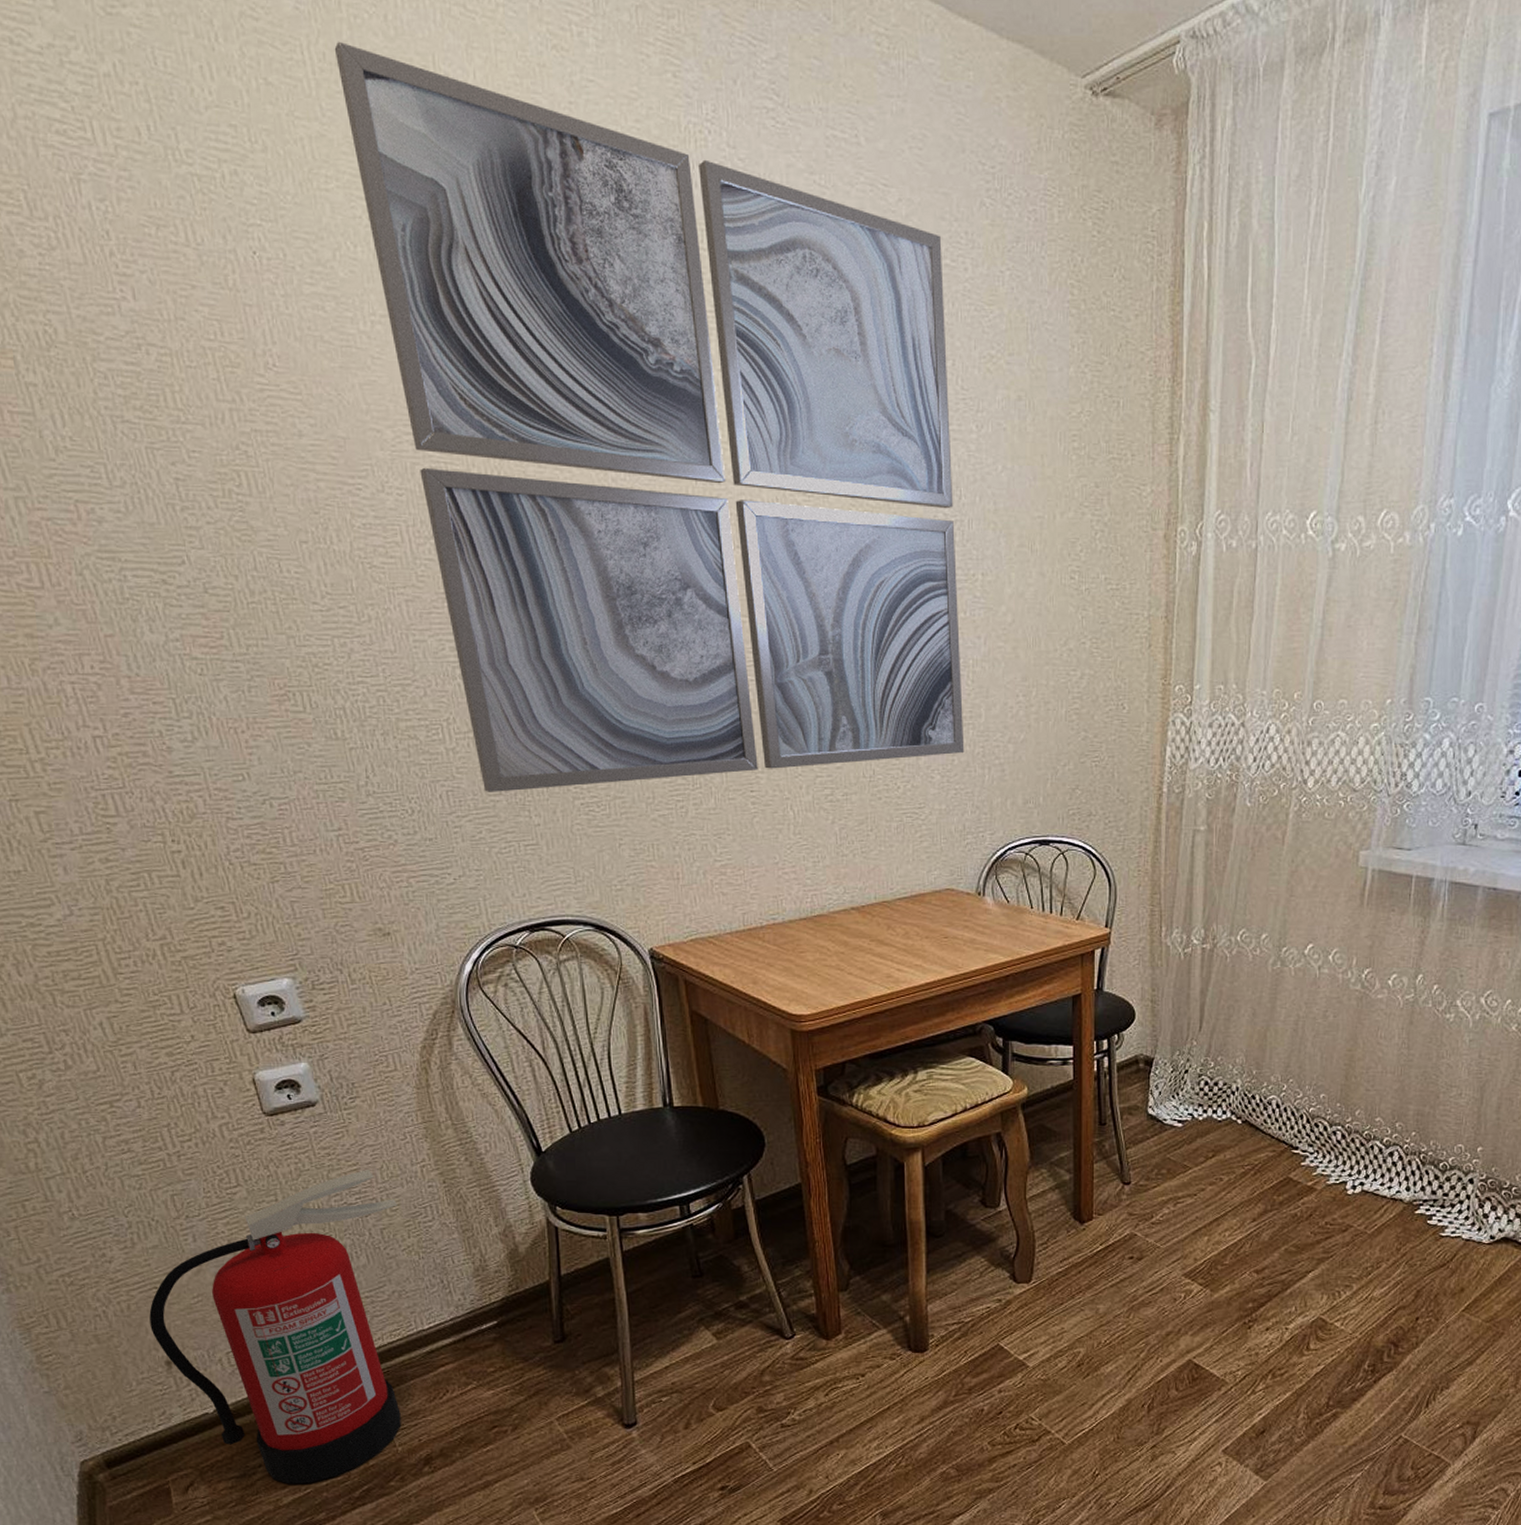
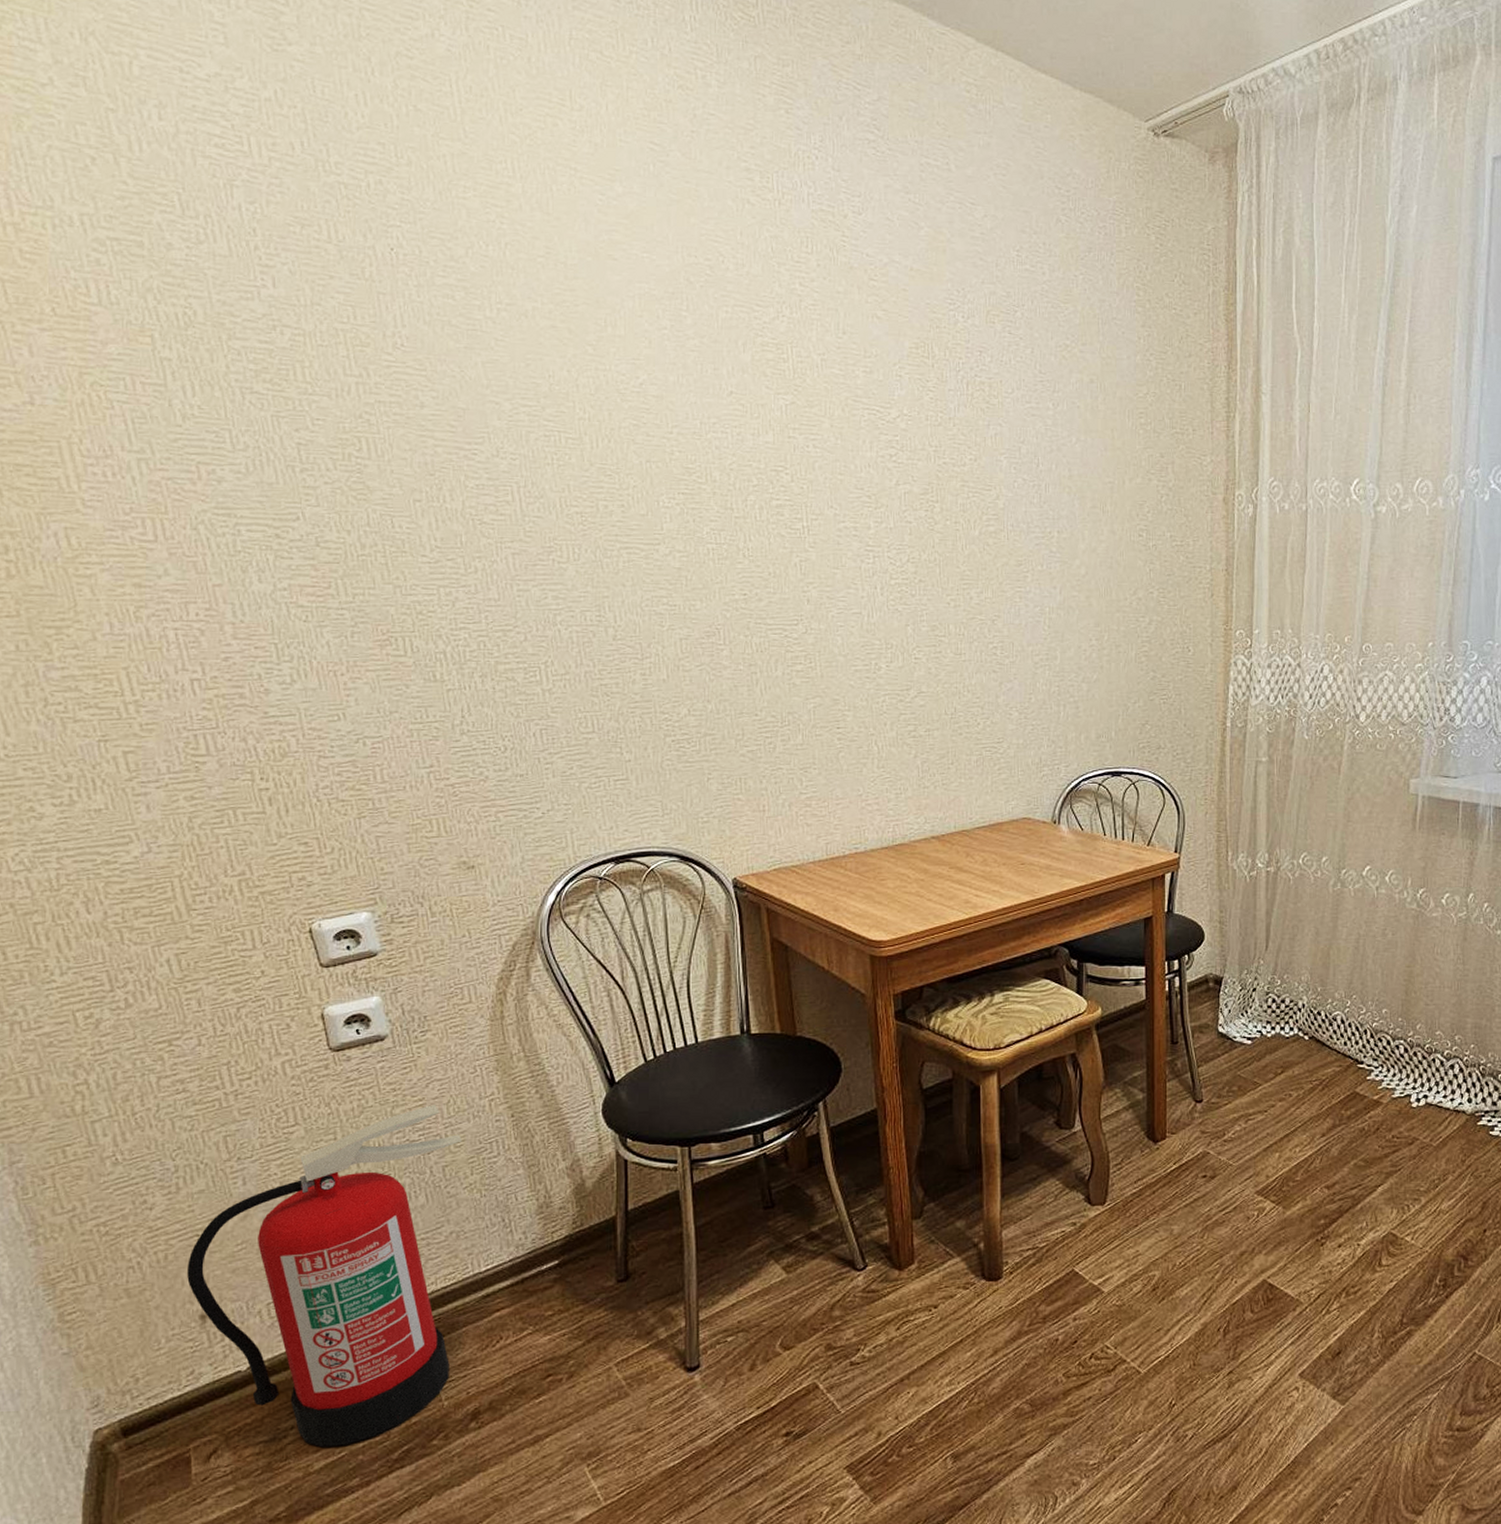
wall art: present [334,41,965,793] -> none [480,77,1041,731]

